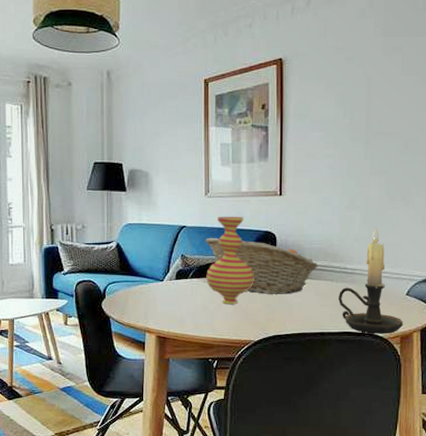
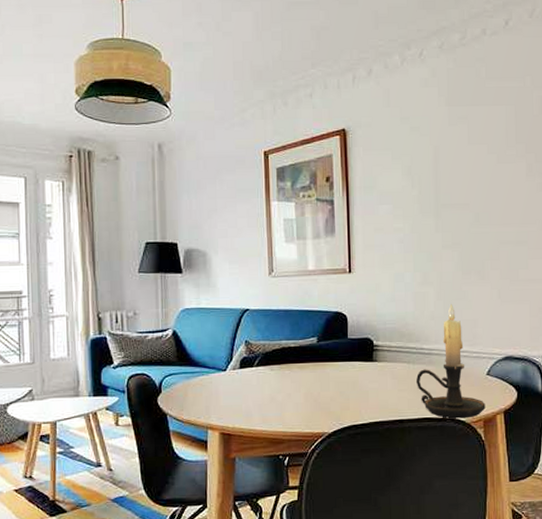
fruit basket: present [205,237,319,294] -> none [271,320,394,381]
vase: present [206,216,254,304] -> none [273,296,326,393]

